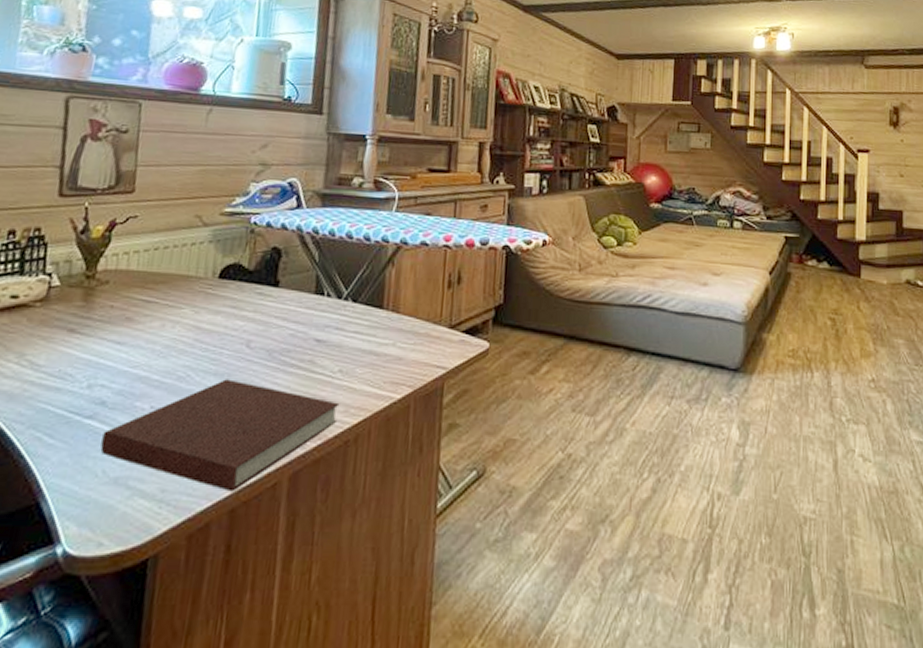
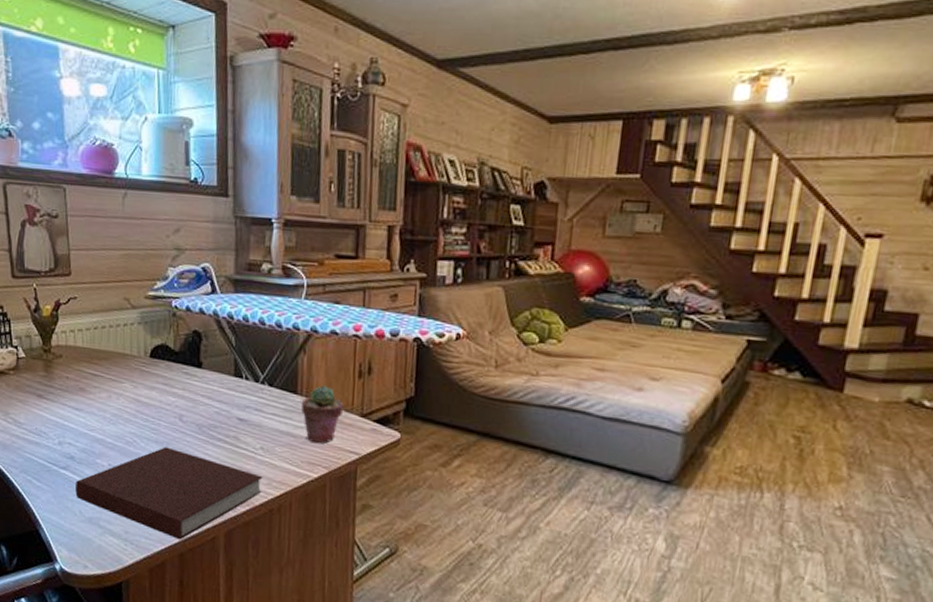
potted succulent: none [386,298,432,361] -> present [301,385,344,444]

